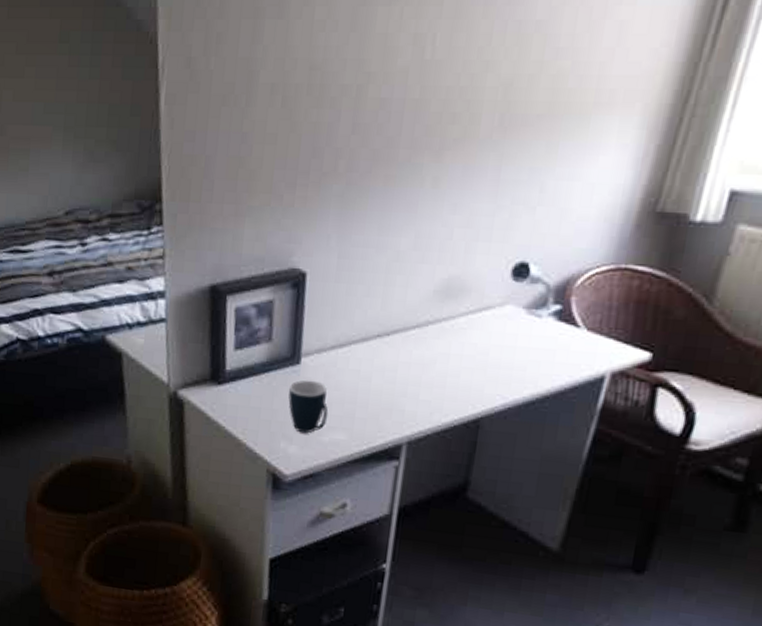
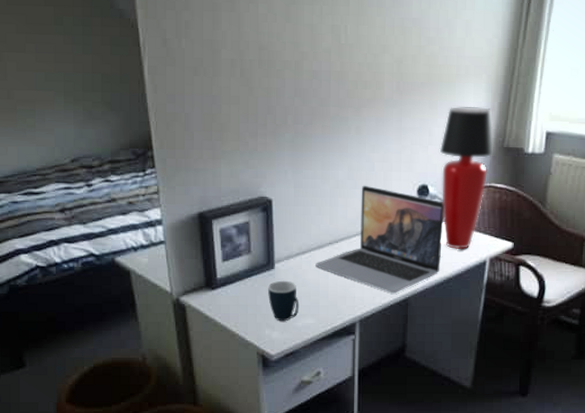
laptop: none [355,259,552,411] -> present [315,185,445,294]
table lamp: none [544,150,644,358] -> present [439,107,494,250]

